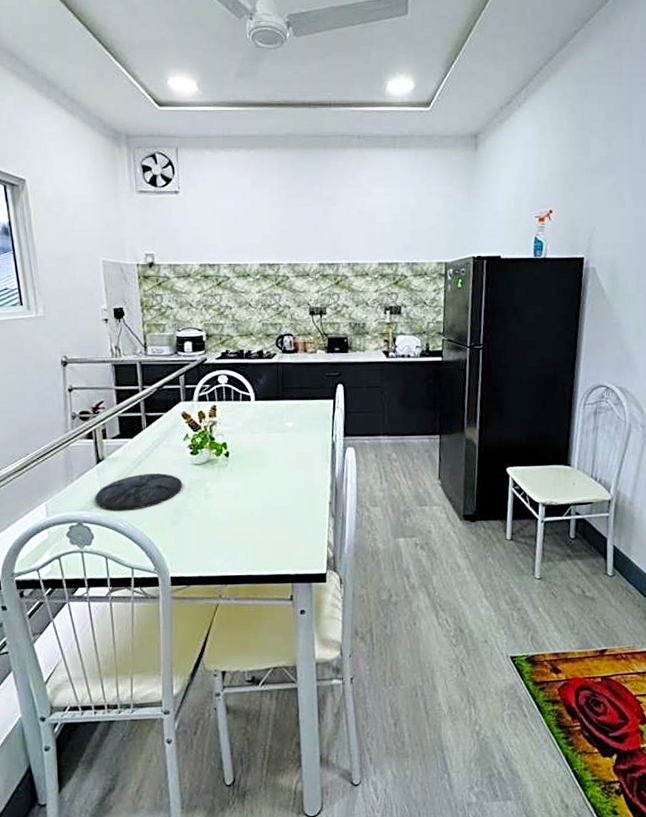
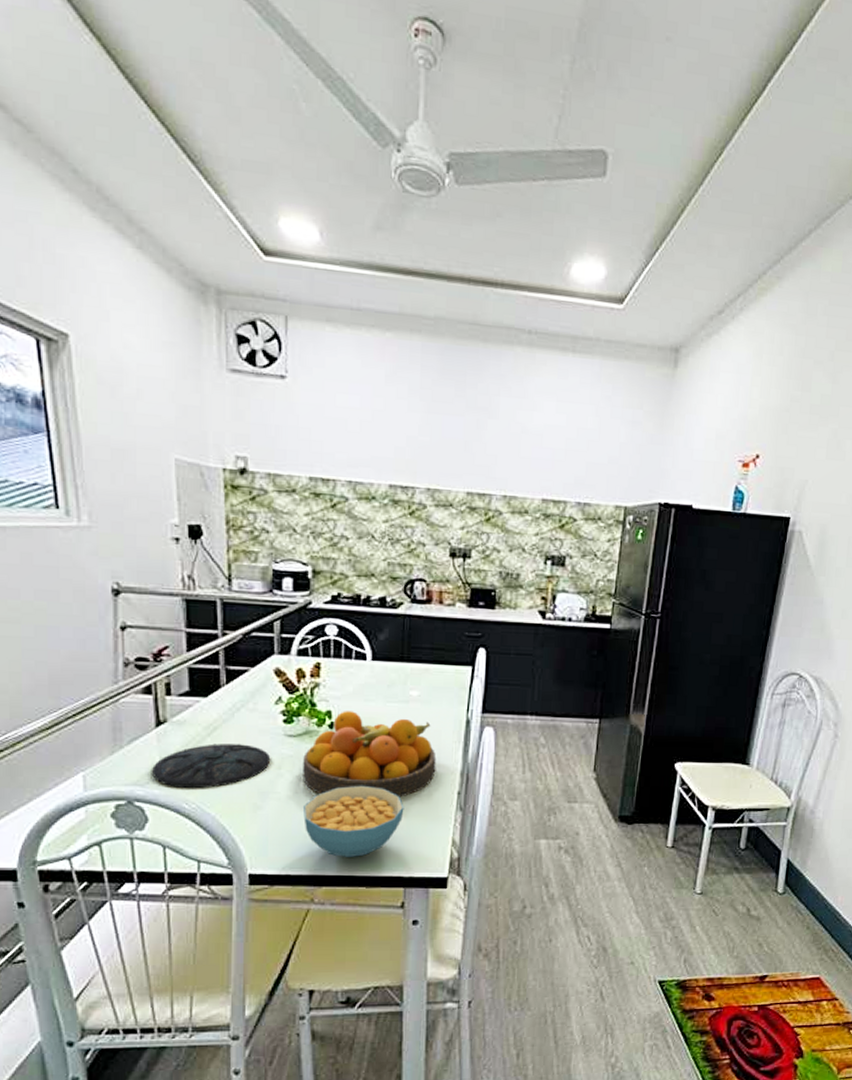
fruit bowl: none [207,442,311,510] -> present [303,711,437,798]
cereal bowl: none [209,500,288,561] -> present [303,785,404,858]

